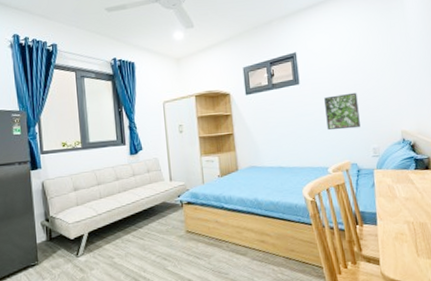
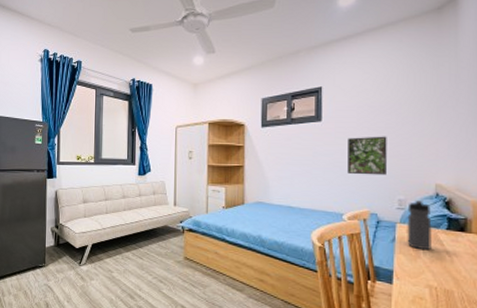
water bottle: none [382,146,405,191] -> present [407,200,432,251]

